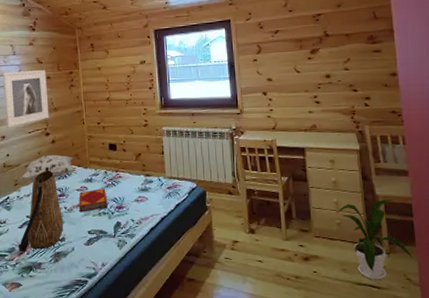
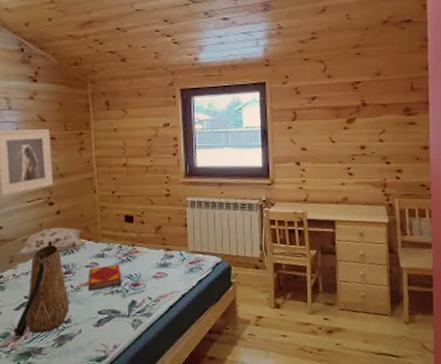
house plant: present [336,199,413,281] -> none [361,271,429,350]

